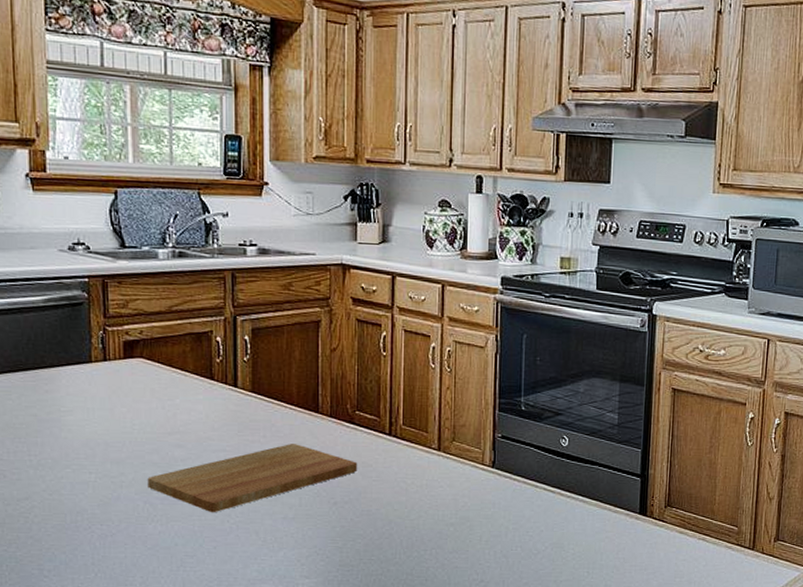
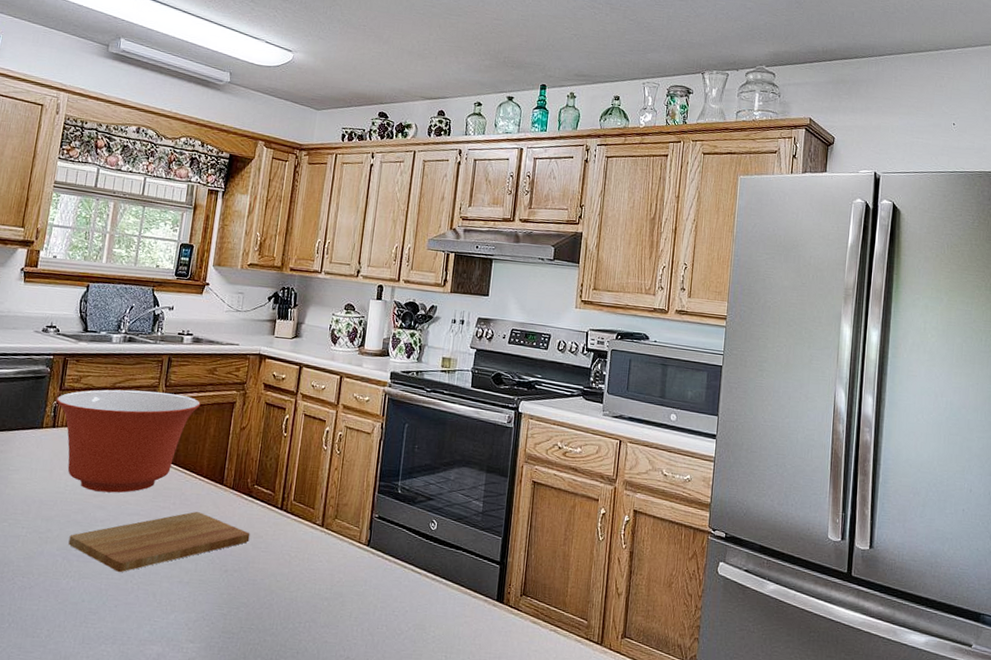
mixing bowl: none [102,313,279,429] -> present [56,389,201,493]

